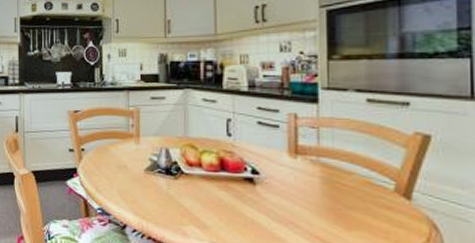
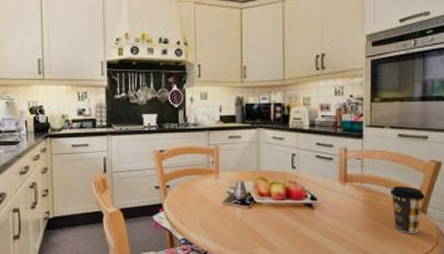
coffee cup: none [358,163,408,225] -> present [391,186,425,234]

